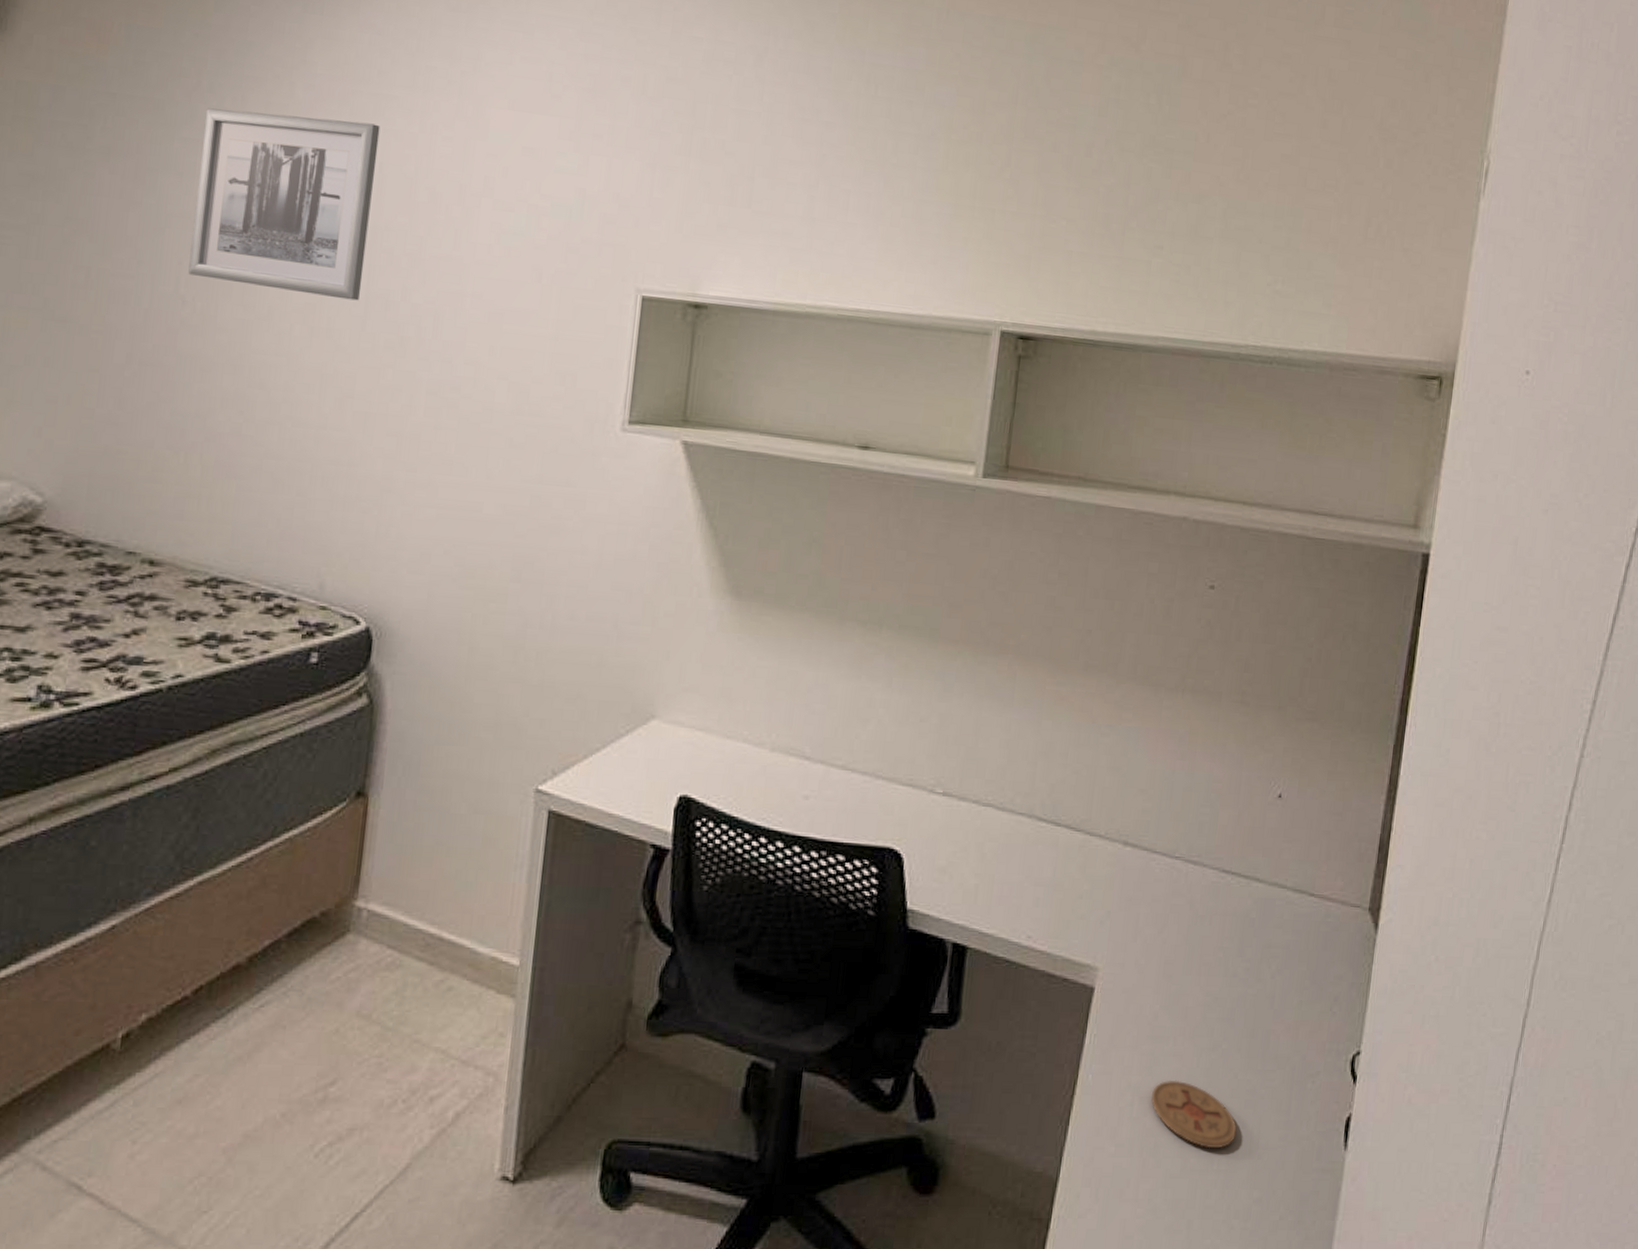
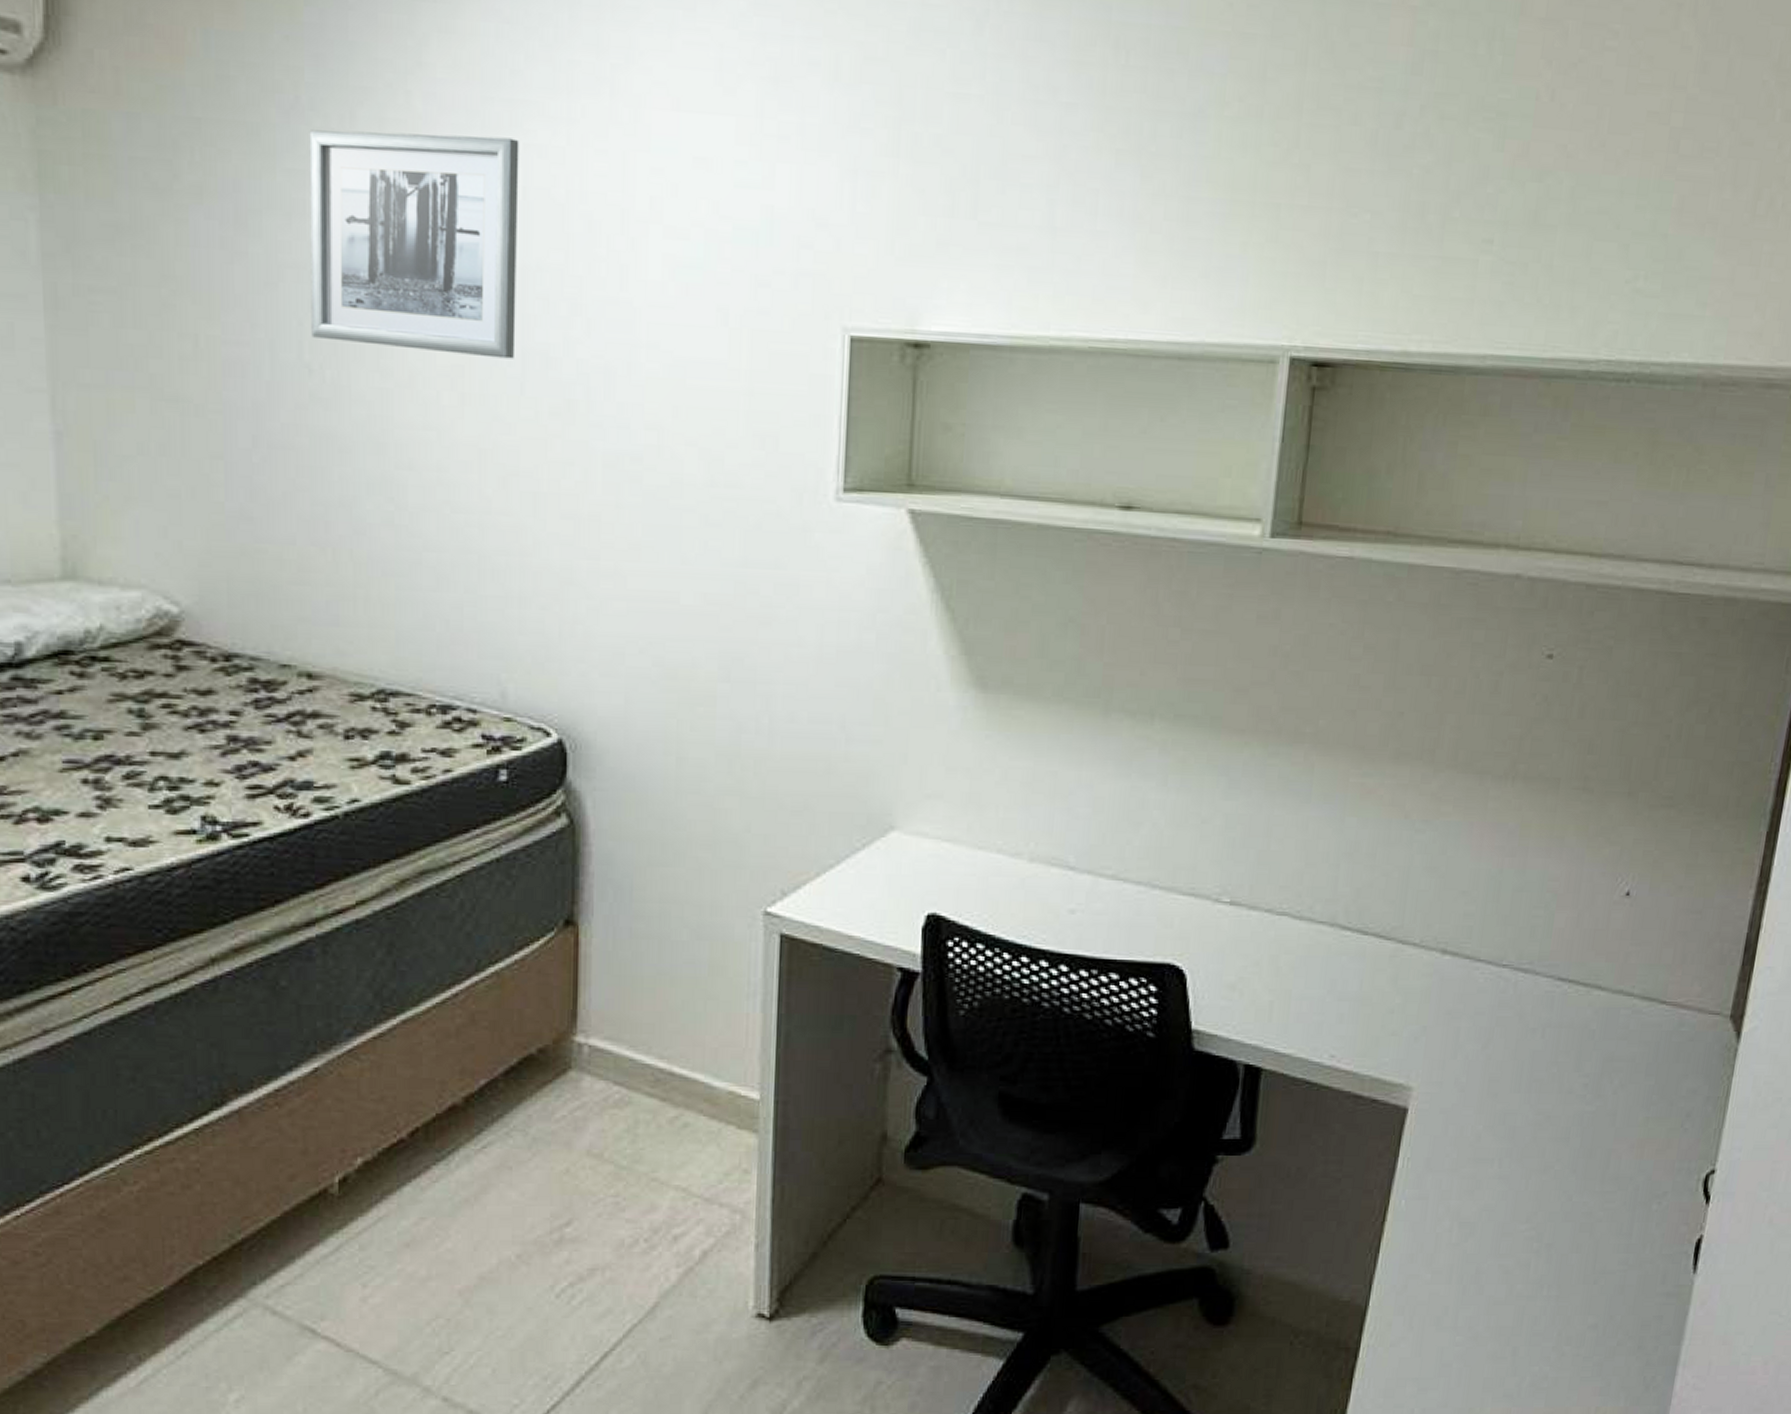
coaster: present [1151,1080,1237,1149] -> none [1473,1203,1571,1274]

